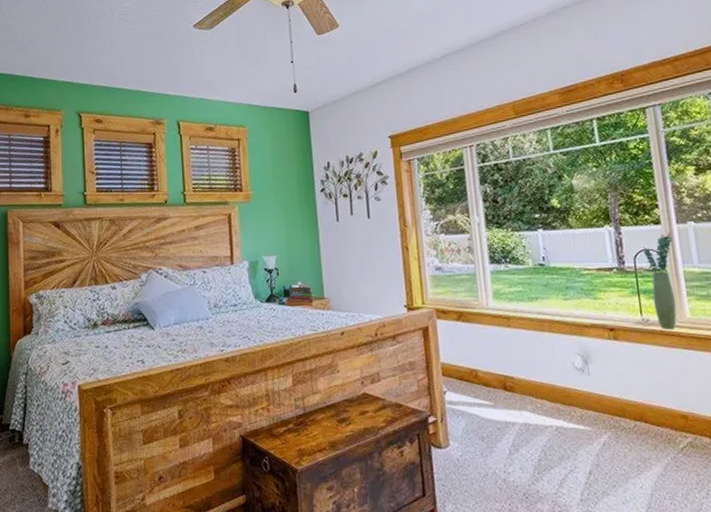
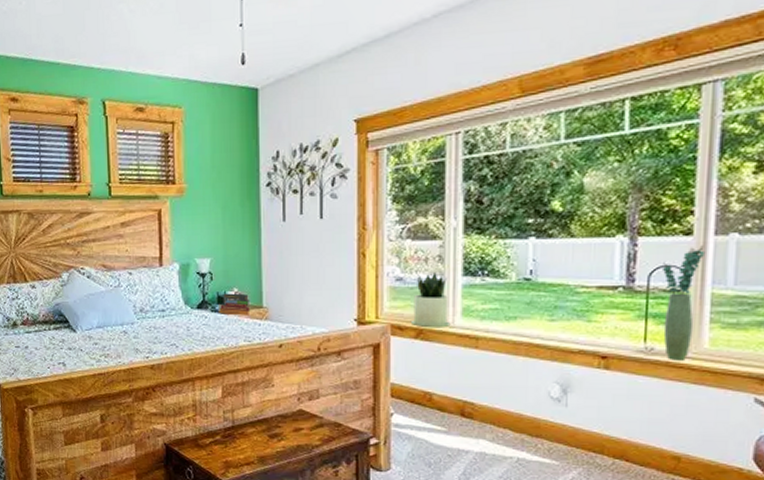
planter: none [451,262,485,311] -> present [410,273,451,328]

